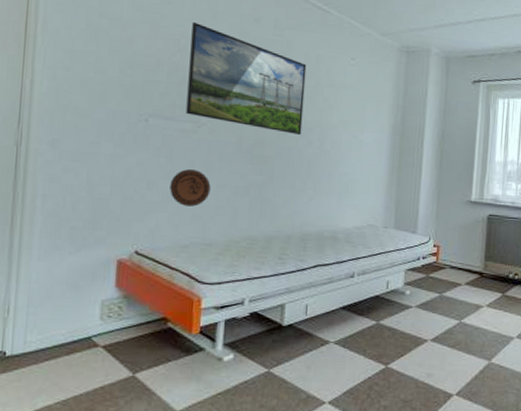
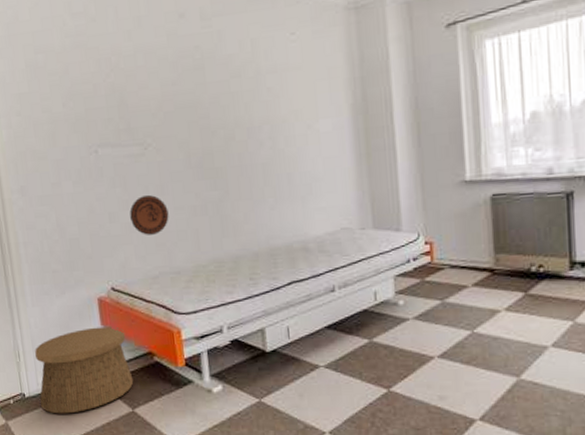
basket: none [22,288,141,376] -> present [35,326,134,414]
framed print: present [186,21,307,136] -> none [119,34,250,138]

